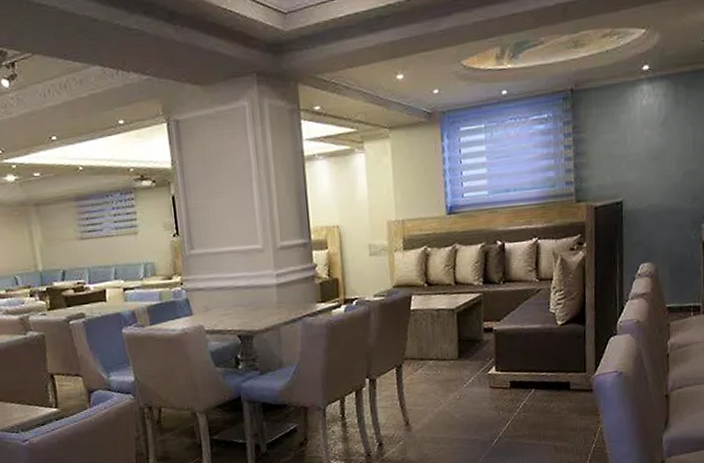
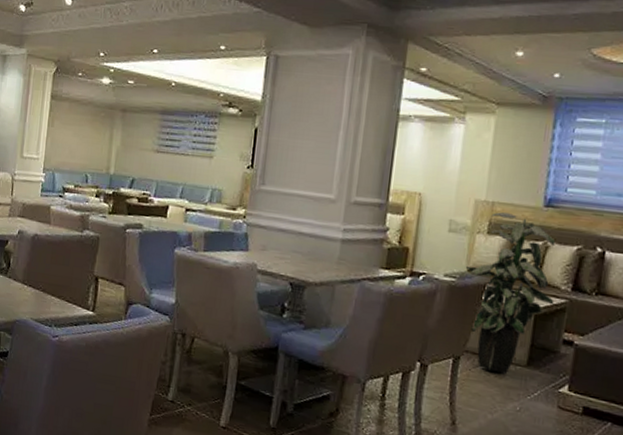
indoor plant: none [390,227,471,371] -> present [465,212,556,373]

